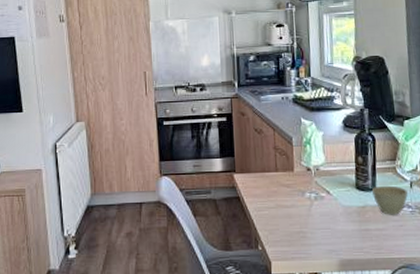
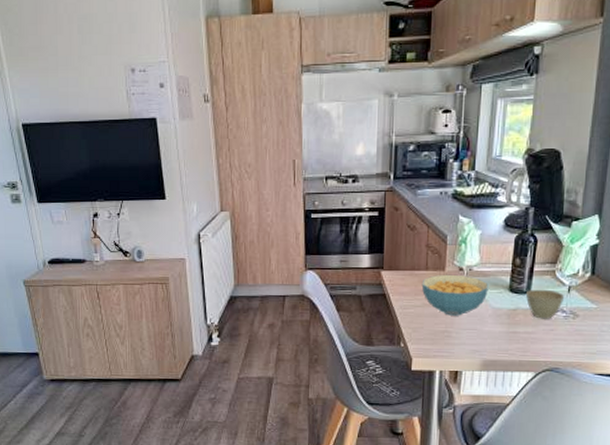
cereal bowl: none [273,174,337,216] -> present [421,274,489,316]

